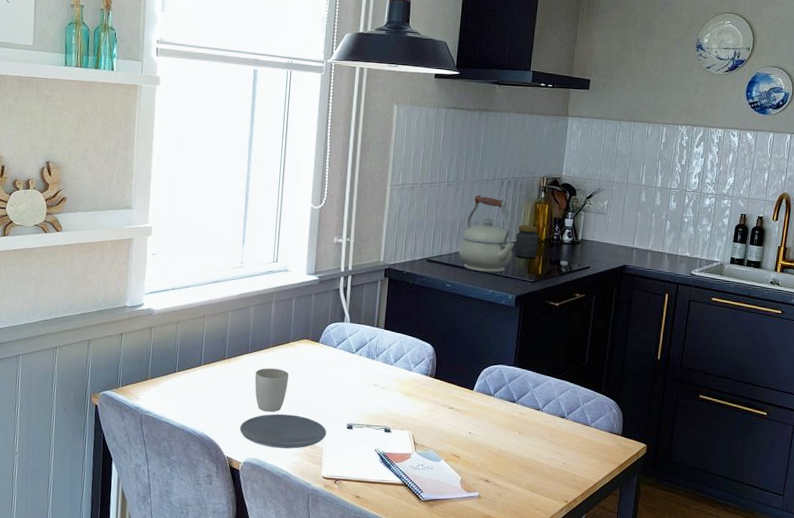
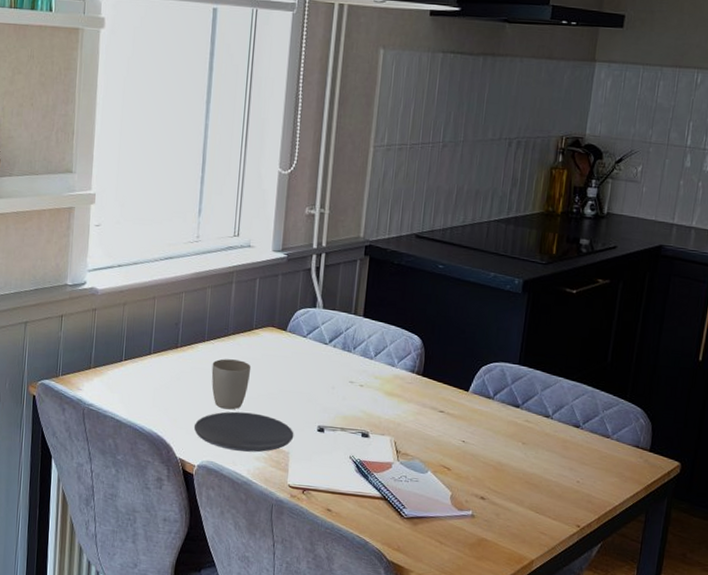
kettle: present [458,195,514,273] -> none [454,158,523,253]
jar: present [514,224,538,259] -> none [522,194,553,236]

